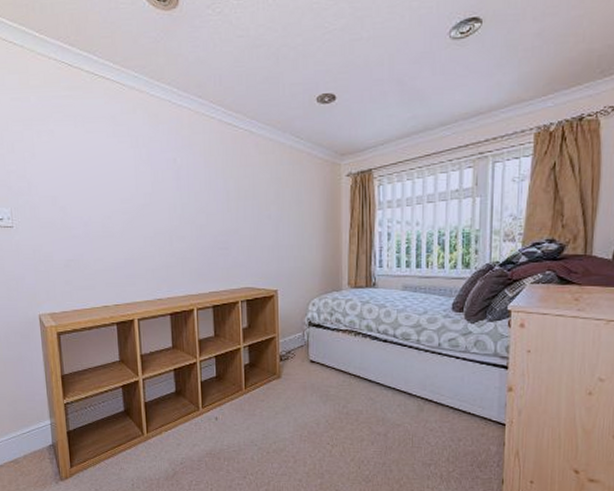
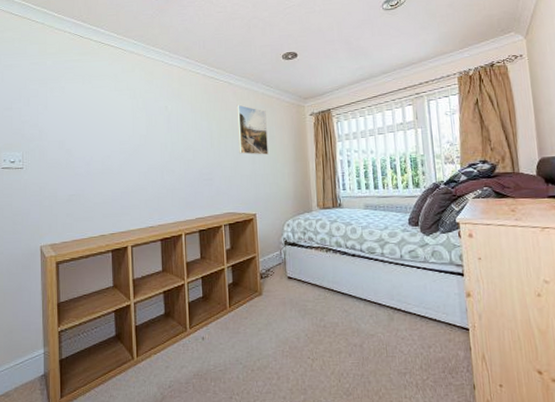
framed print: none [259,159,295,222] -> present [237,104,268,155]

